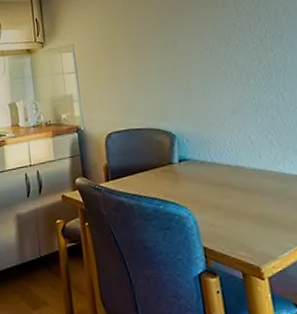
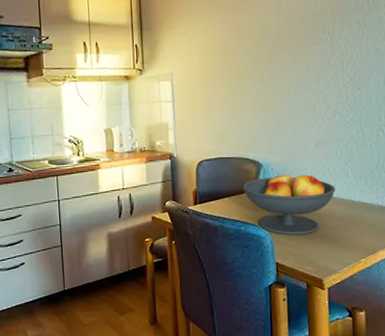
fruit bowl: none [156,144,261,215] -> present [242,173,336,236]

